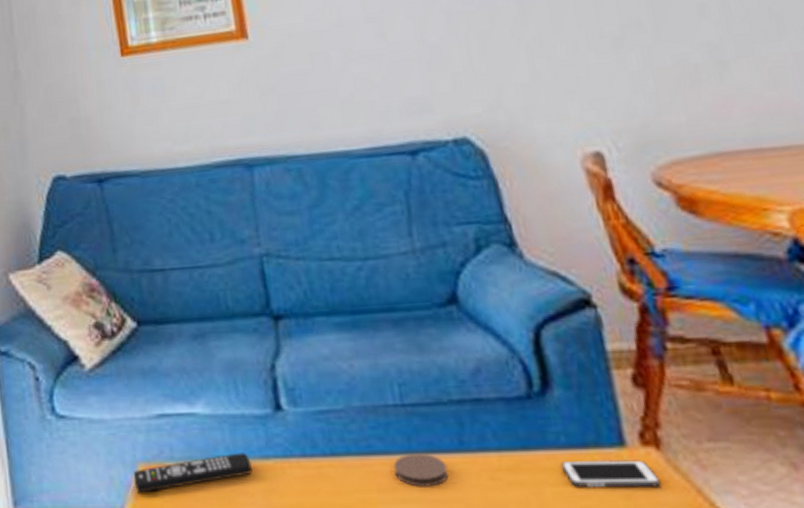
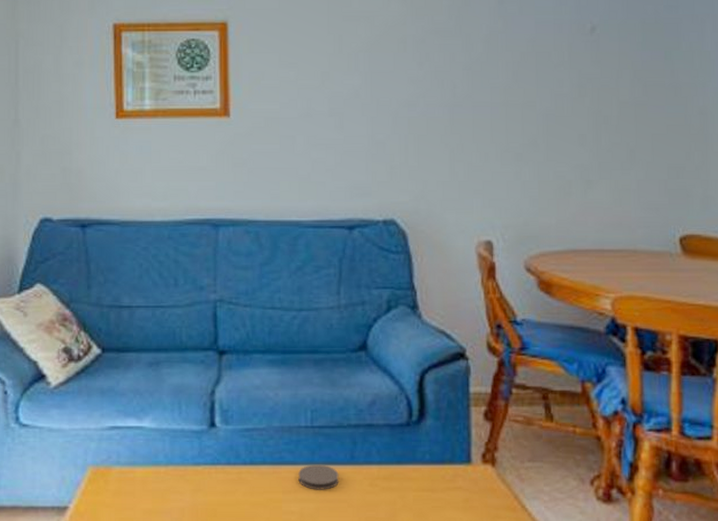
remote control: present [133,452,252,493] -> none [82,460,184,490]
cell phone: present [560,459,661,488] -> none [423,472,491,494]

